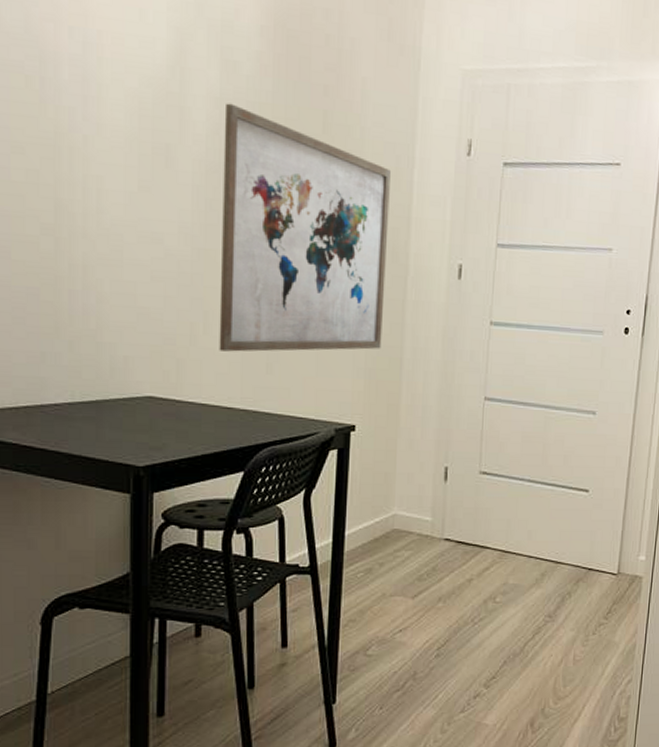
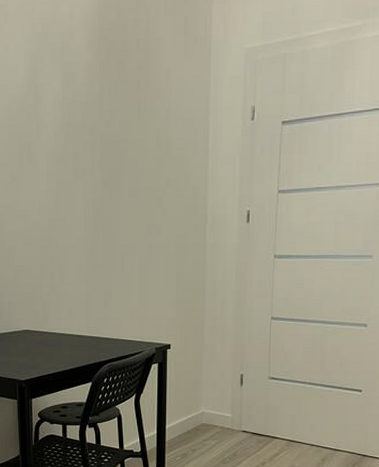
wall art: present [219,103,392,352] -> none [66,106,191,294]

